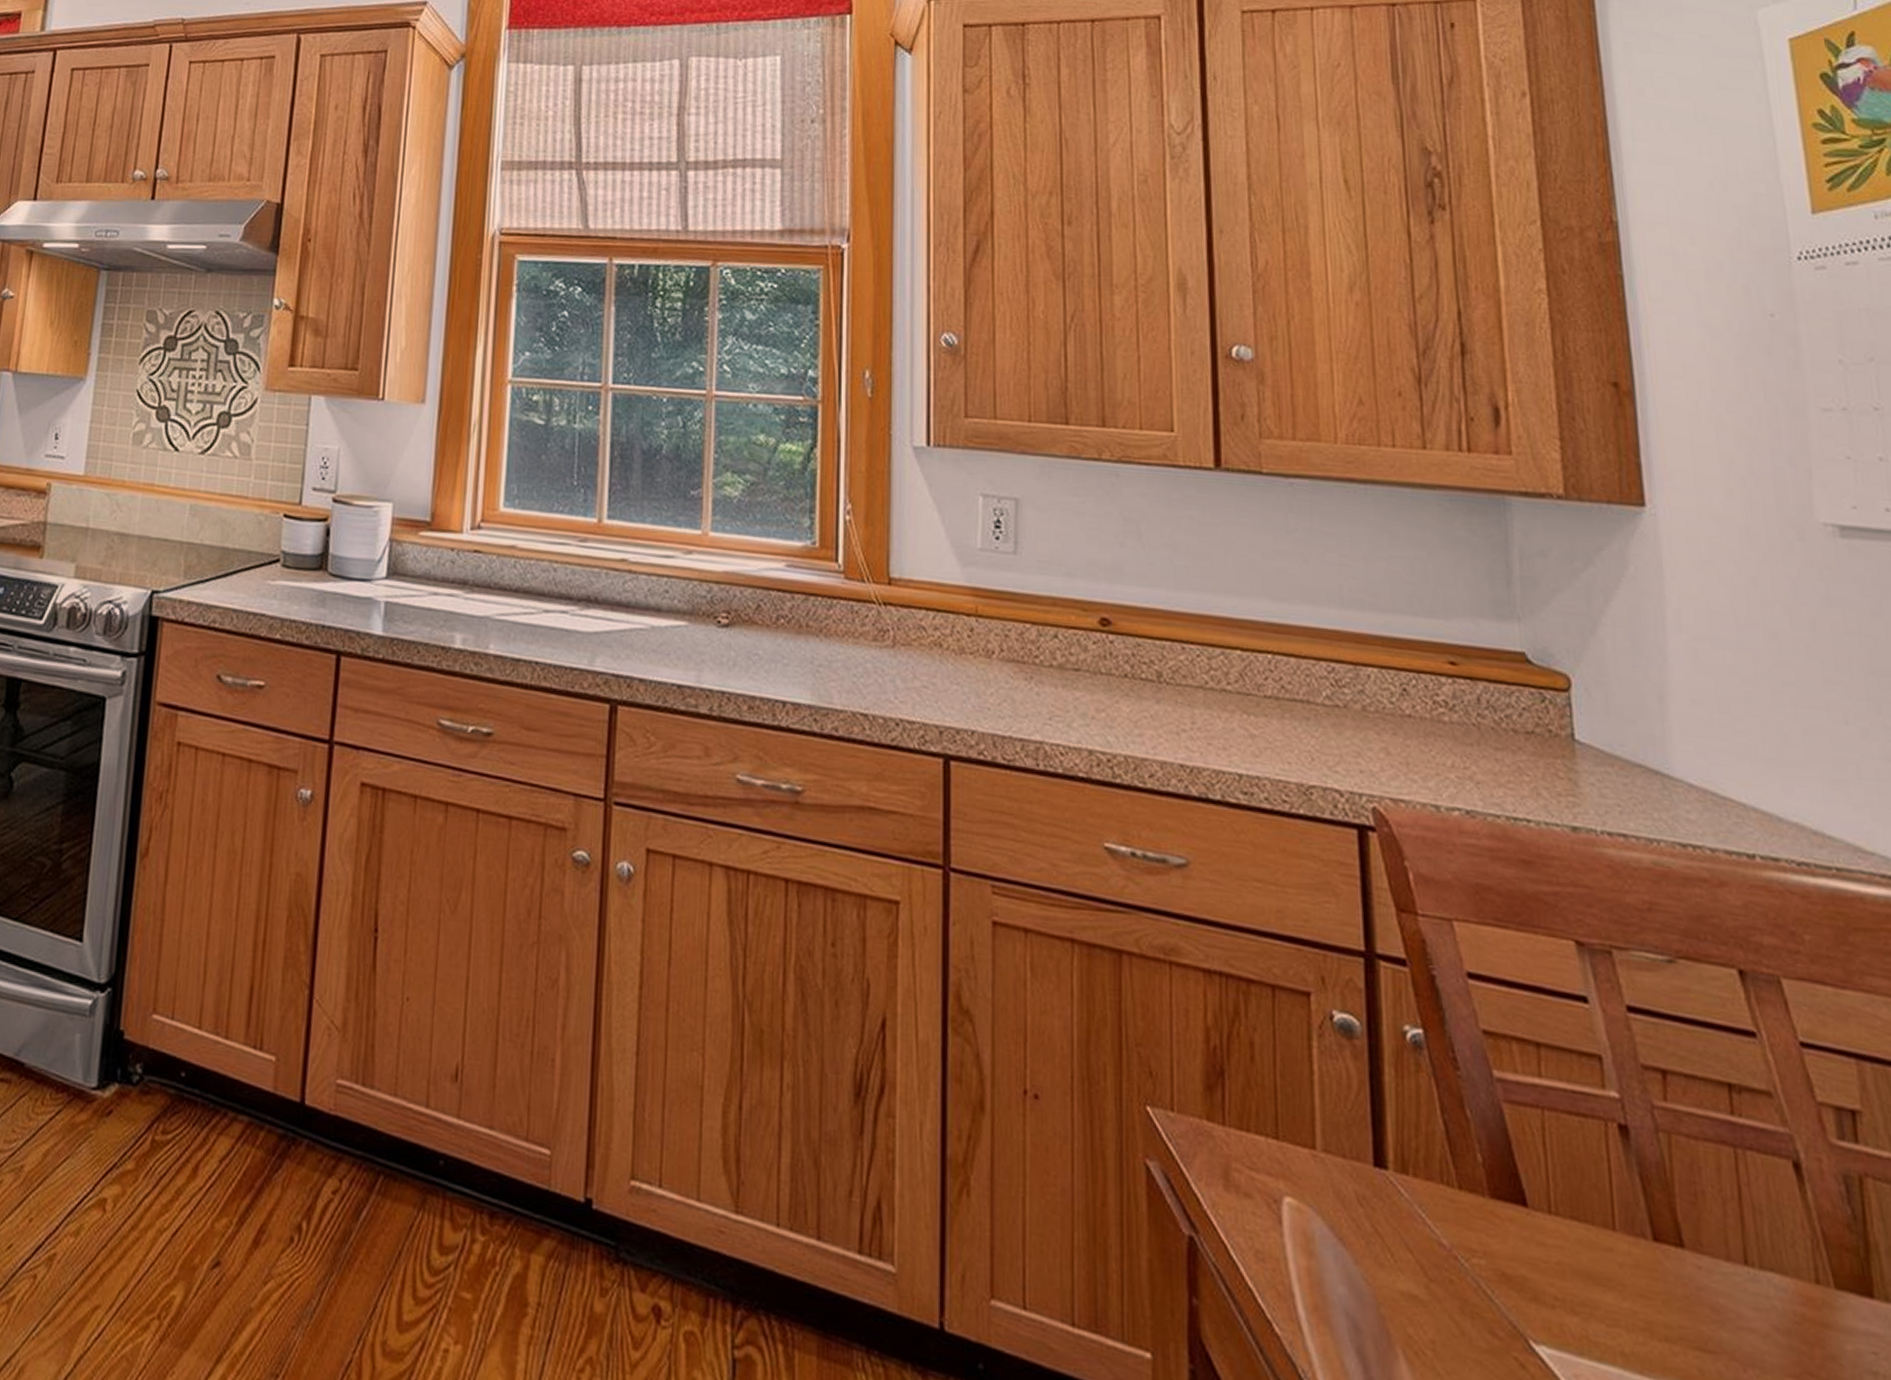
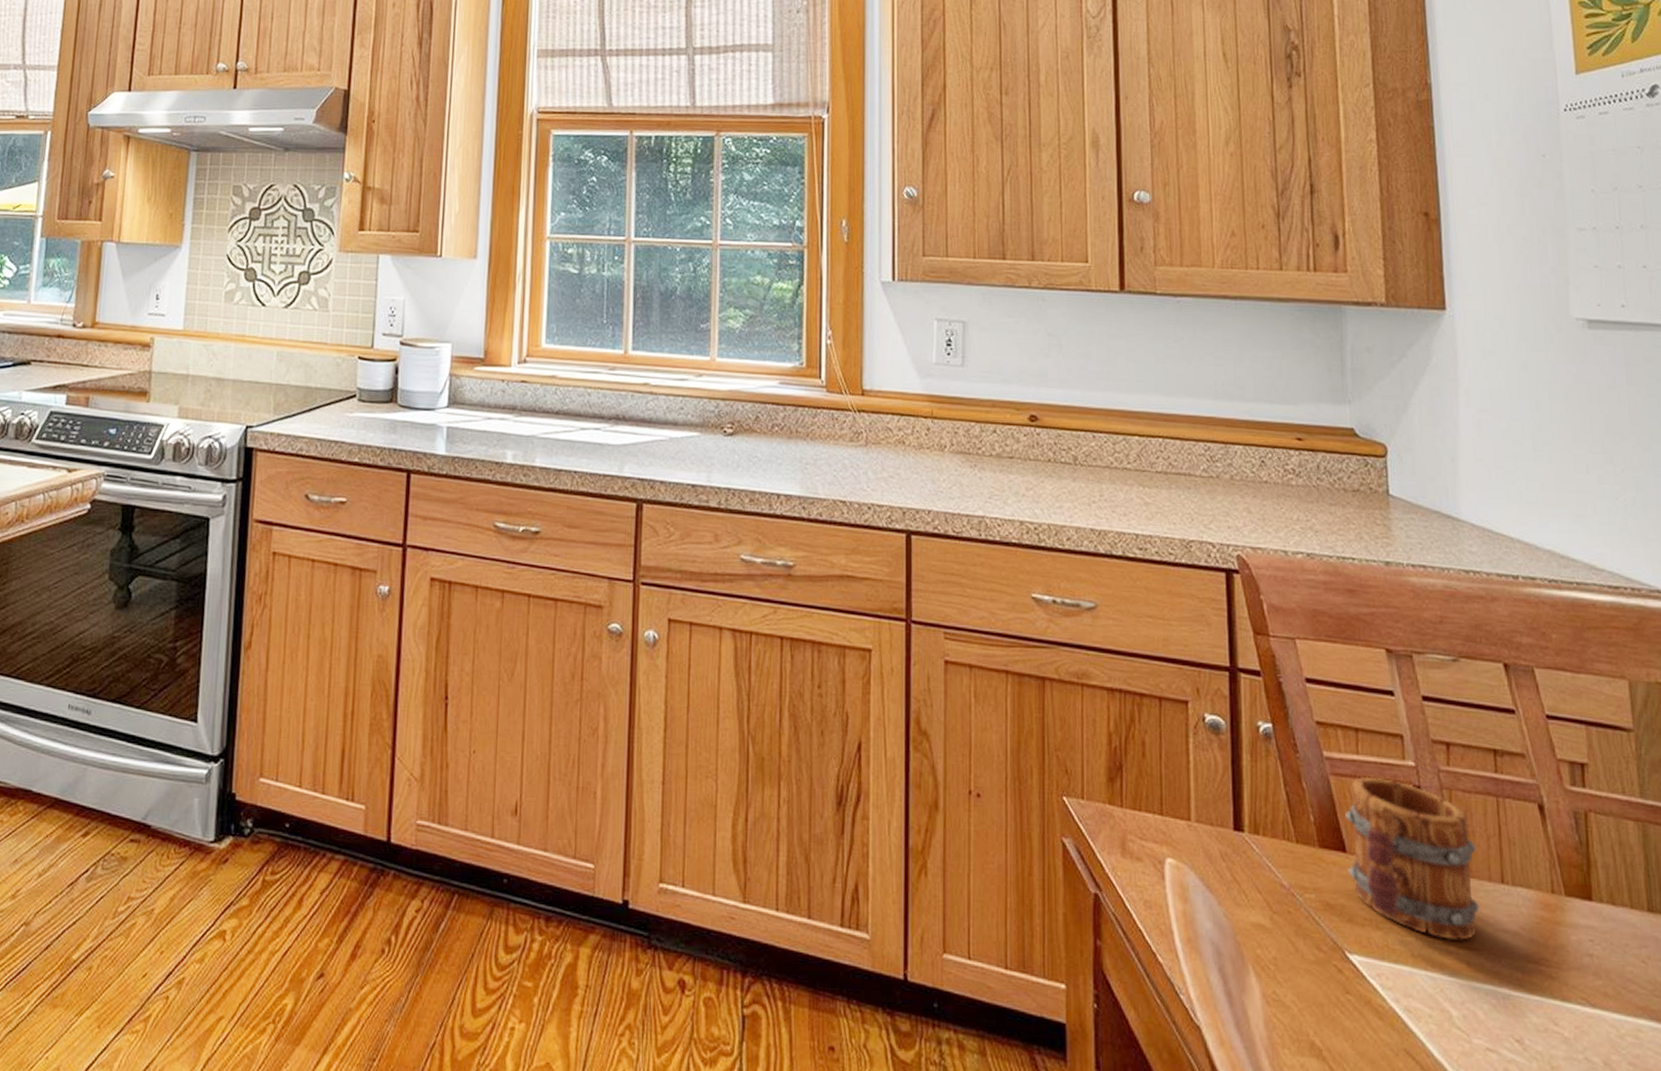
mug: none [1525,1107,1715,1338] -> present [1345,776,1480,940]

